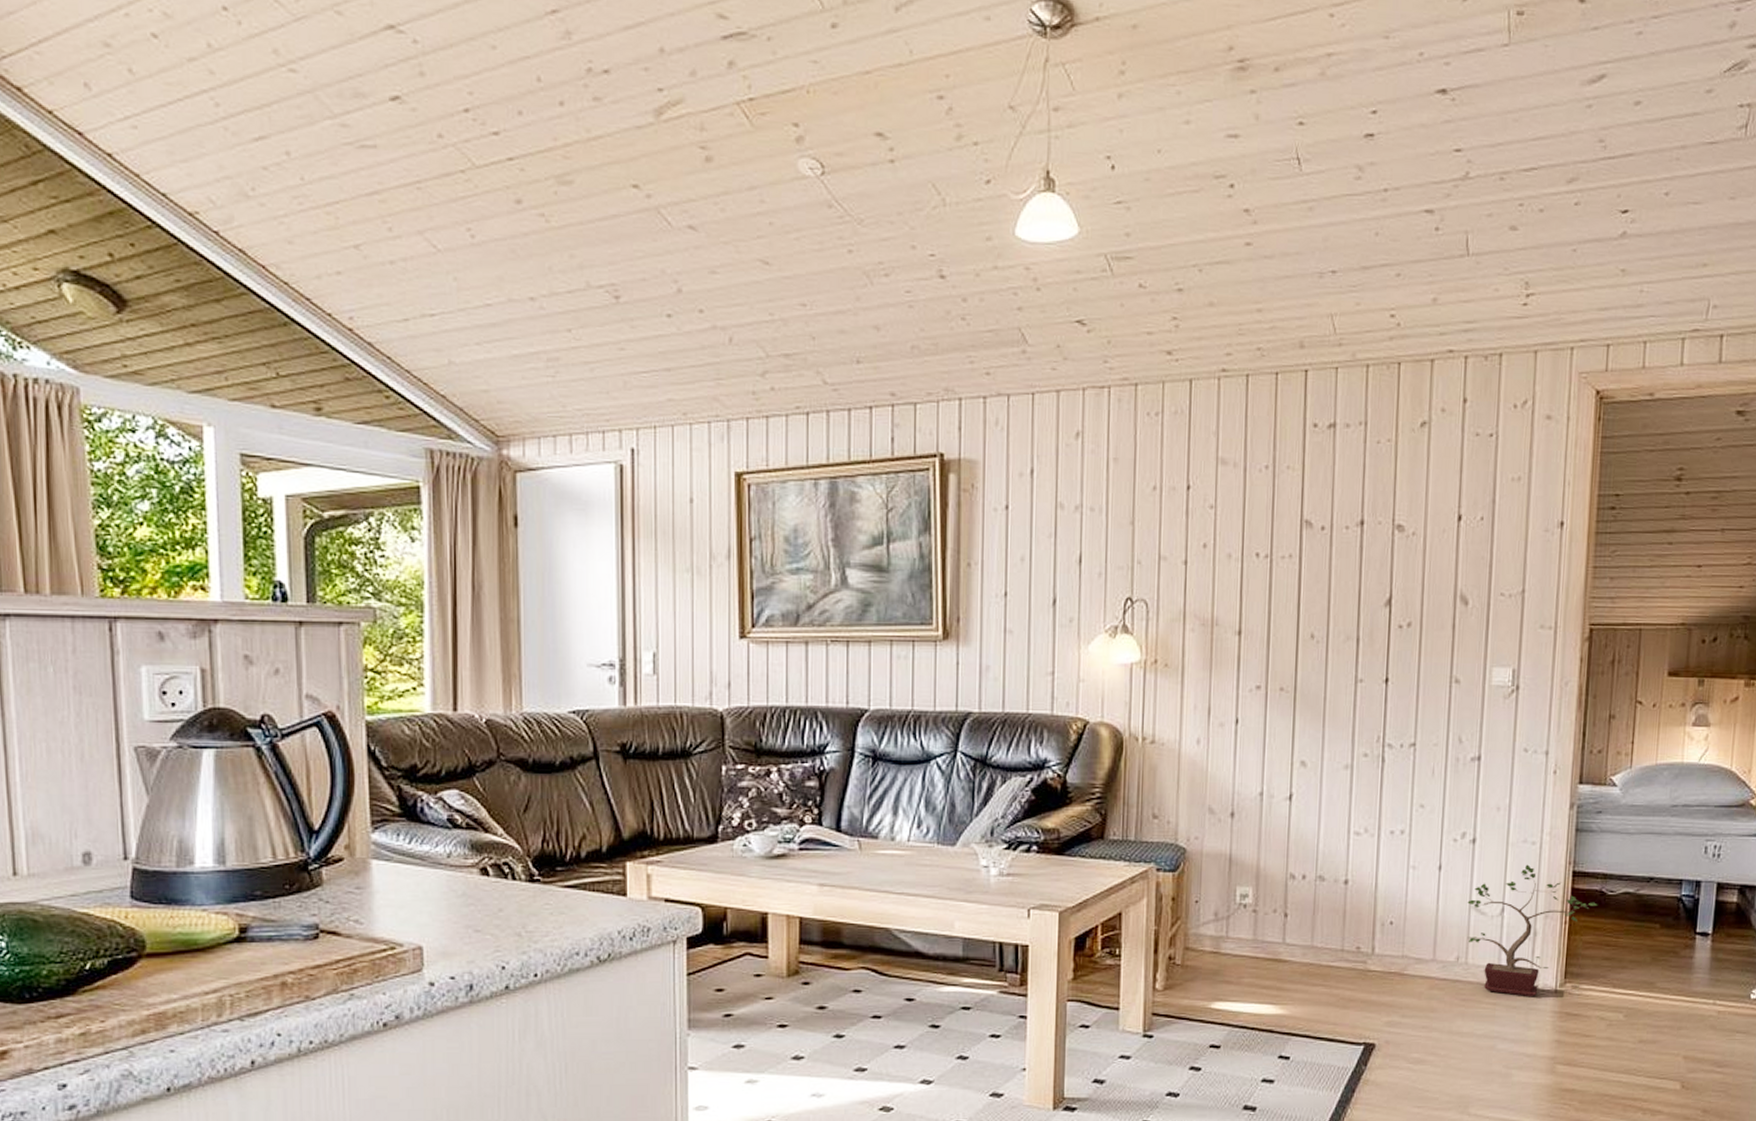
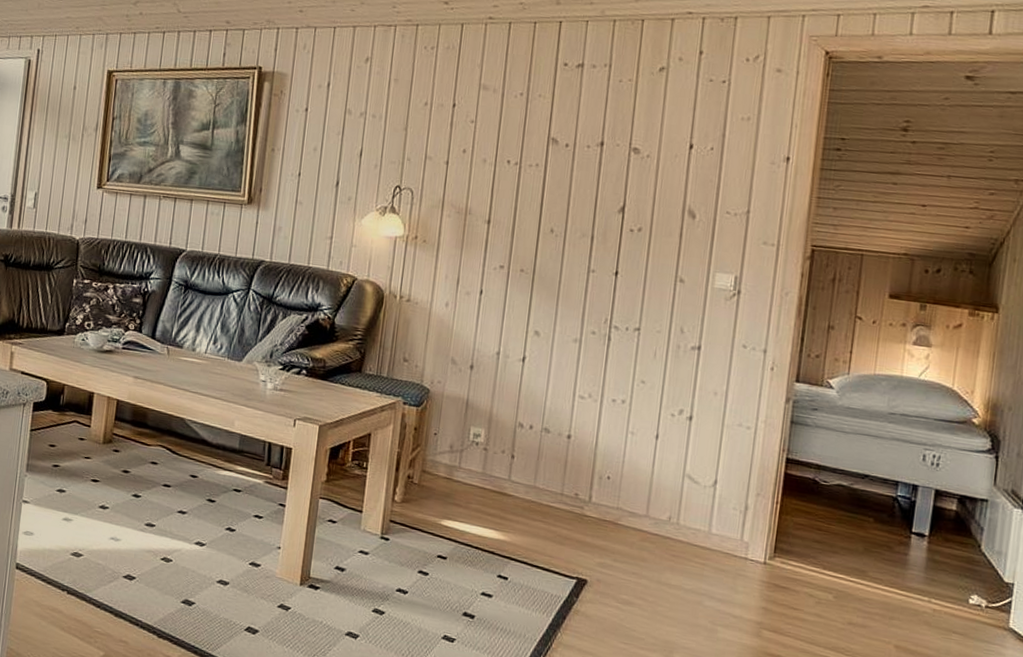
potted plant: present [1467,864,1598,997] -> none [680,445,810,565]

